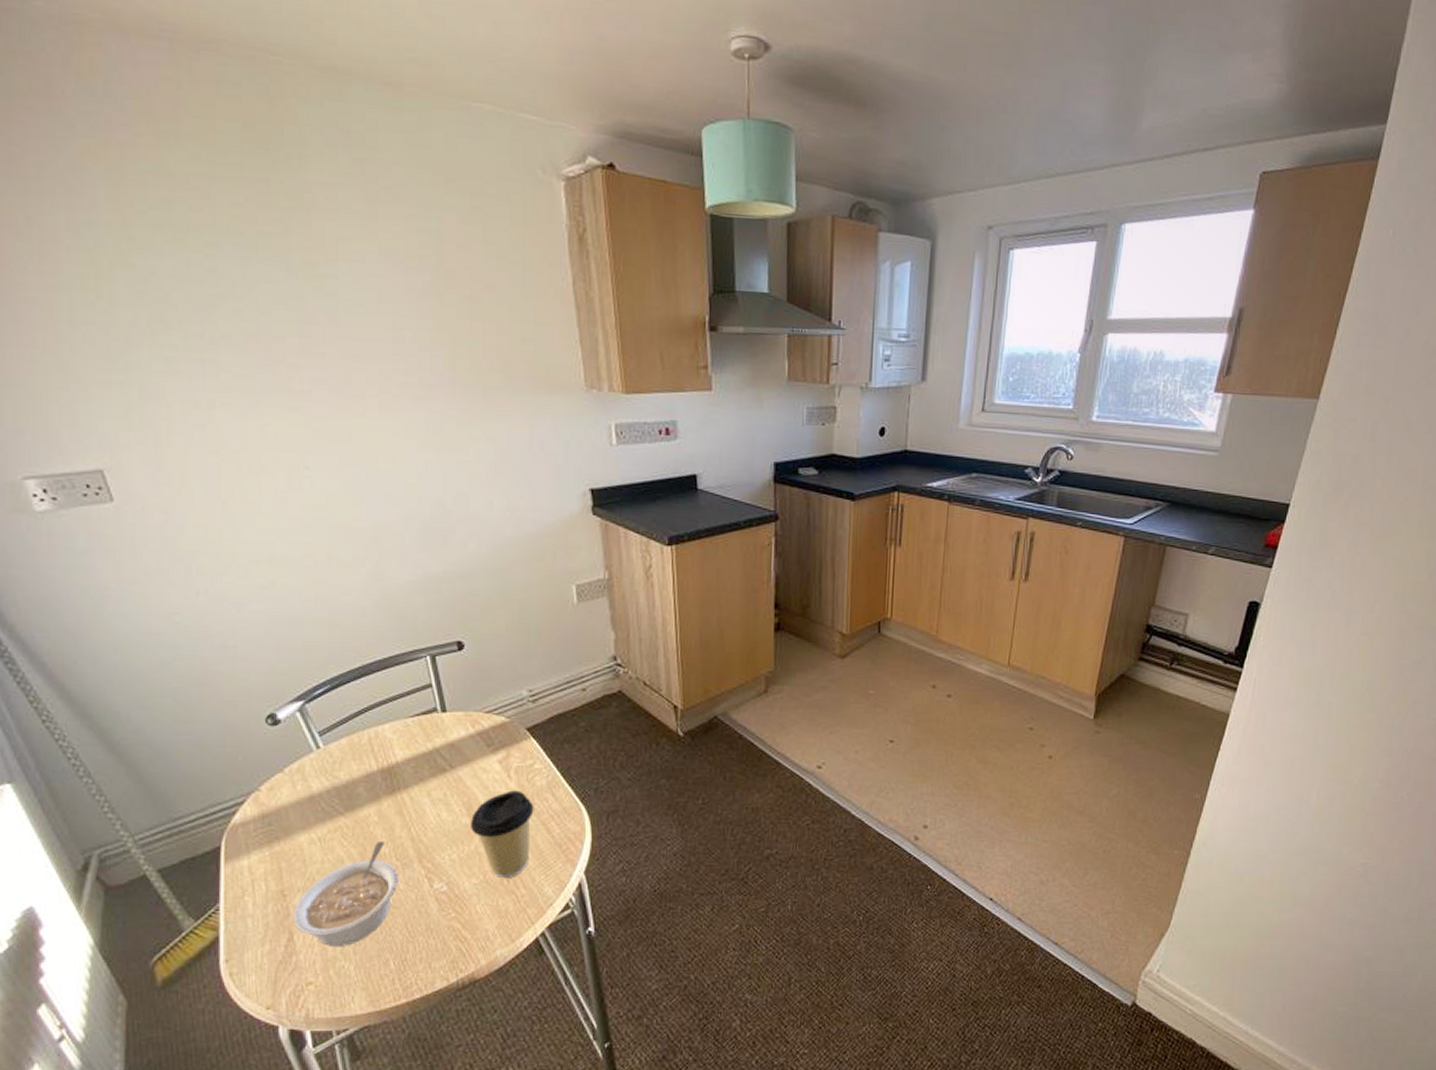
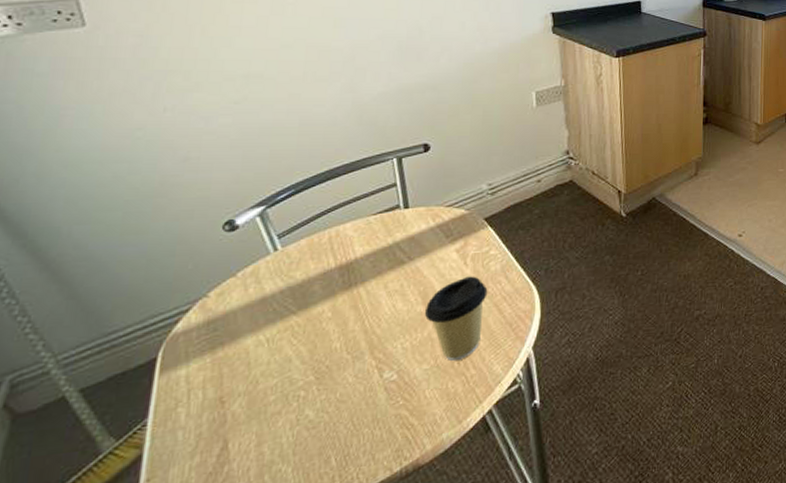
legume: present [293,841,398,948] -> none [230,336,348,451]

